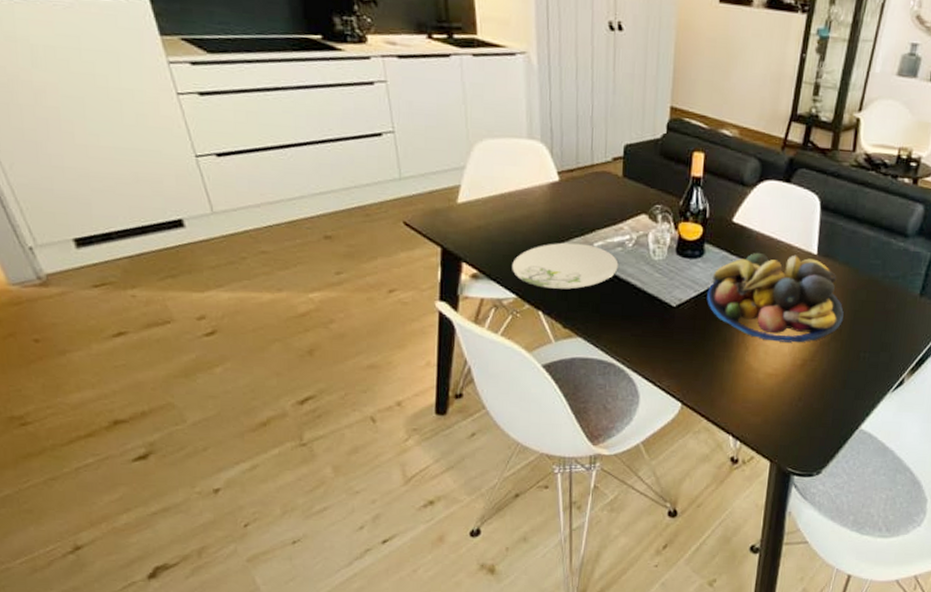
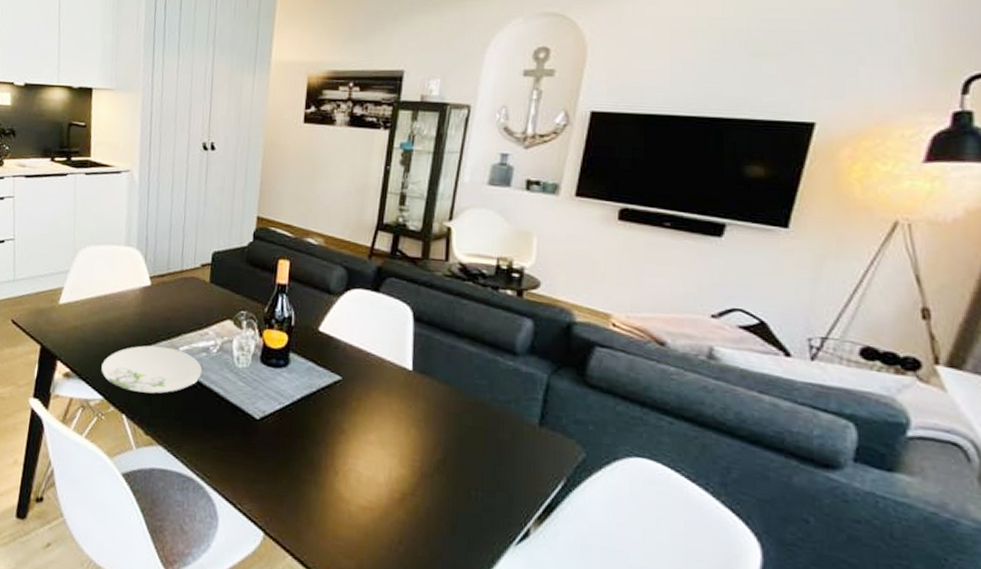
fruit bowl: present [707,252,844,343] -> none [292,364,447,472]

